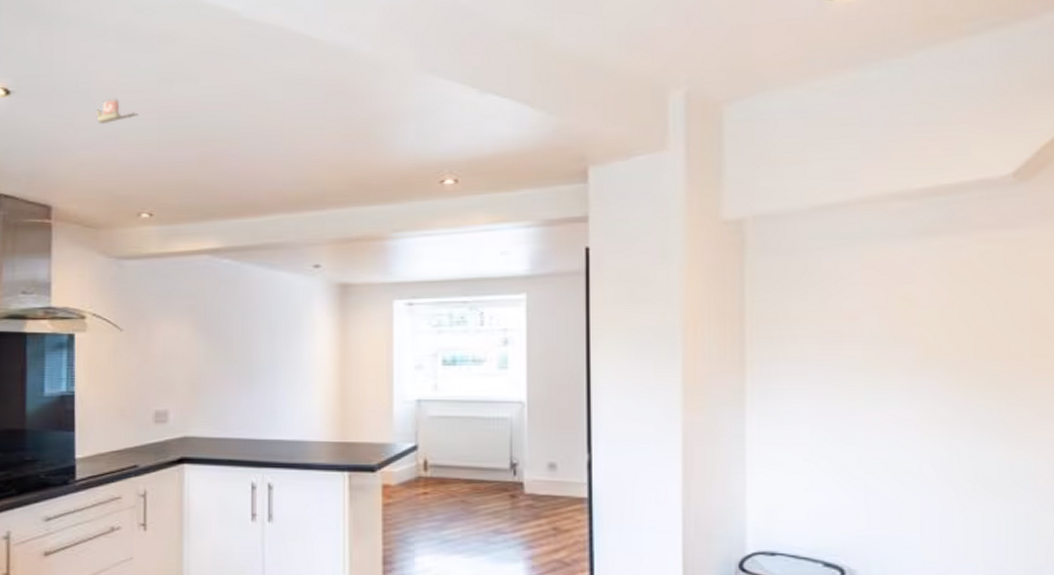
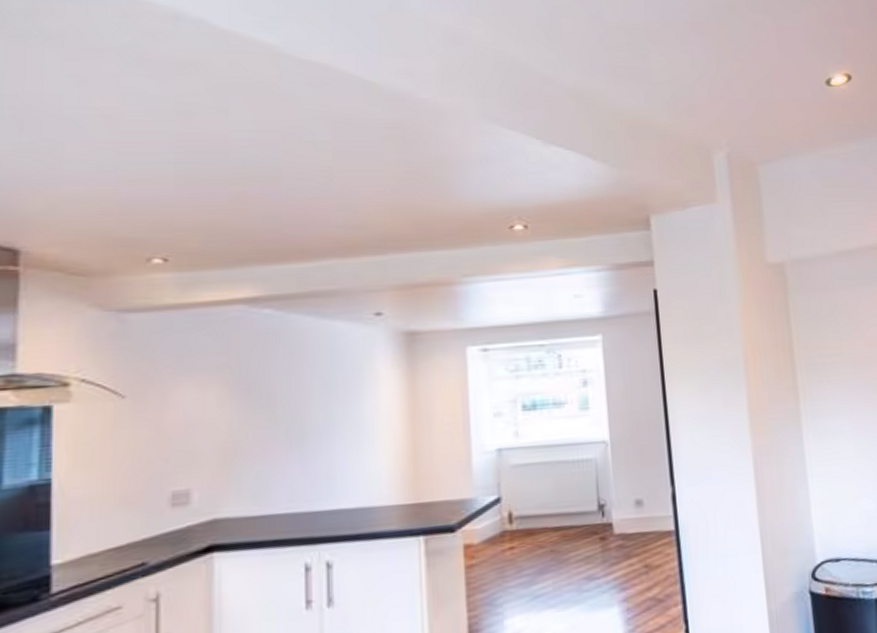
tape dispenser: present [96,98,139,124] -> none [89,127,149,155]

